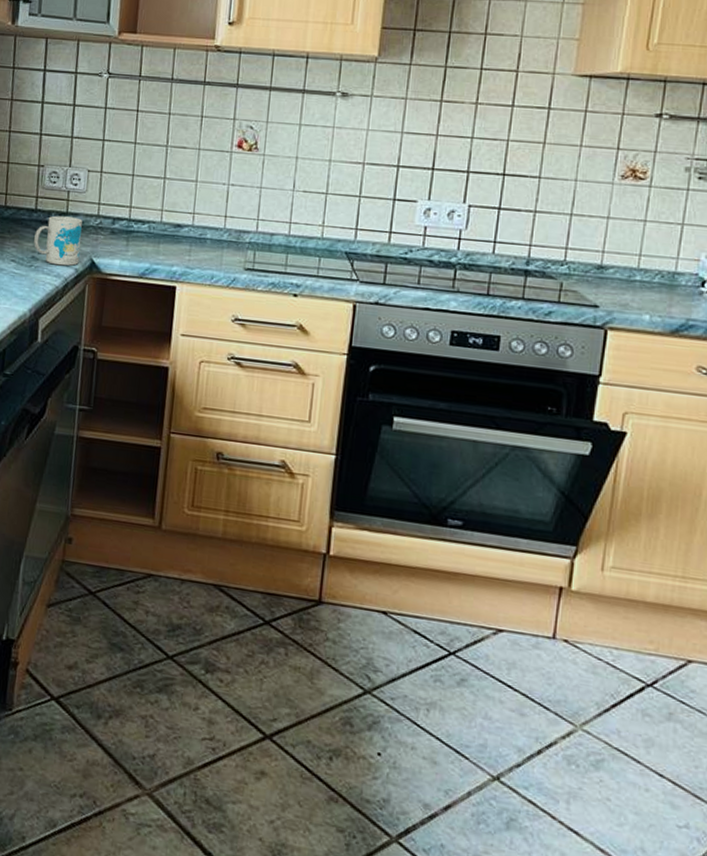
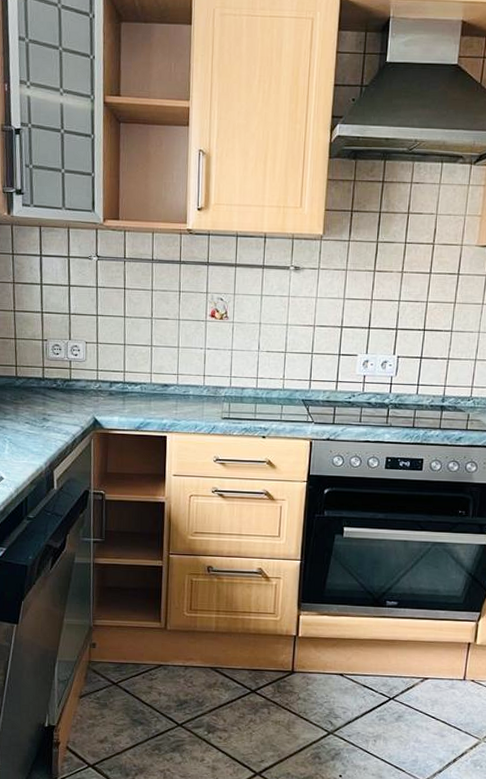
mug: present [34,215,83,266] -> none [44,382,85,425]

